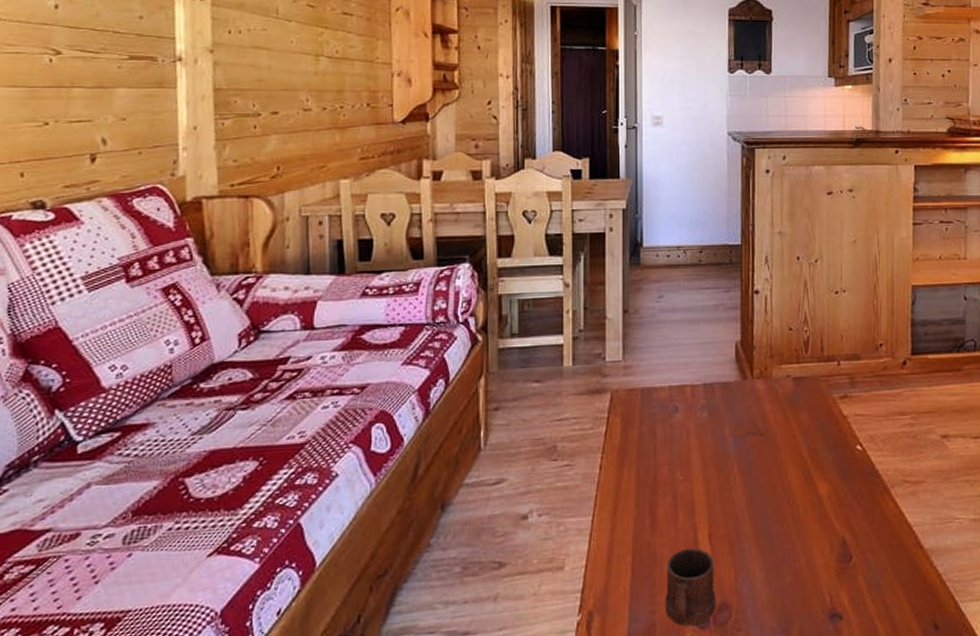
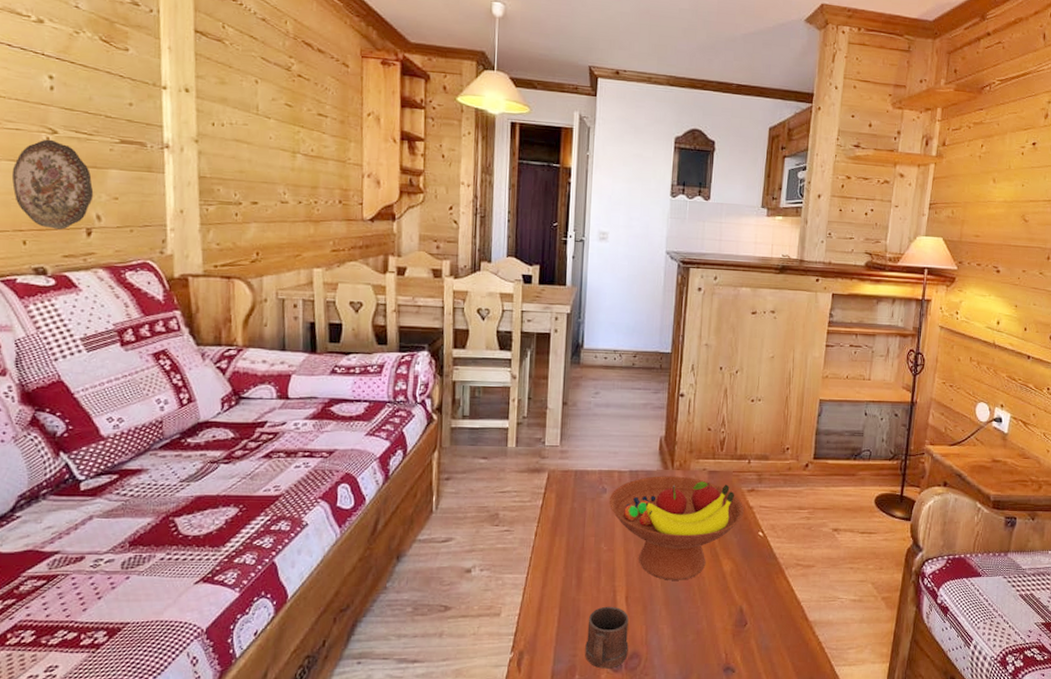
decorative plate: none [10,61,100,158] -> present [11,139,94,230]
fruit bowl: none [682,386,838,512] -> present [608,476,744,580]

